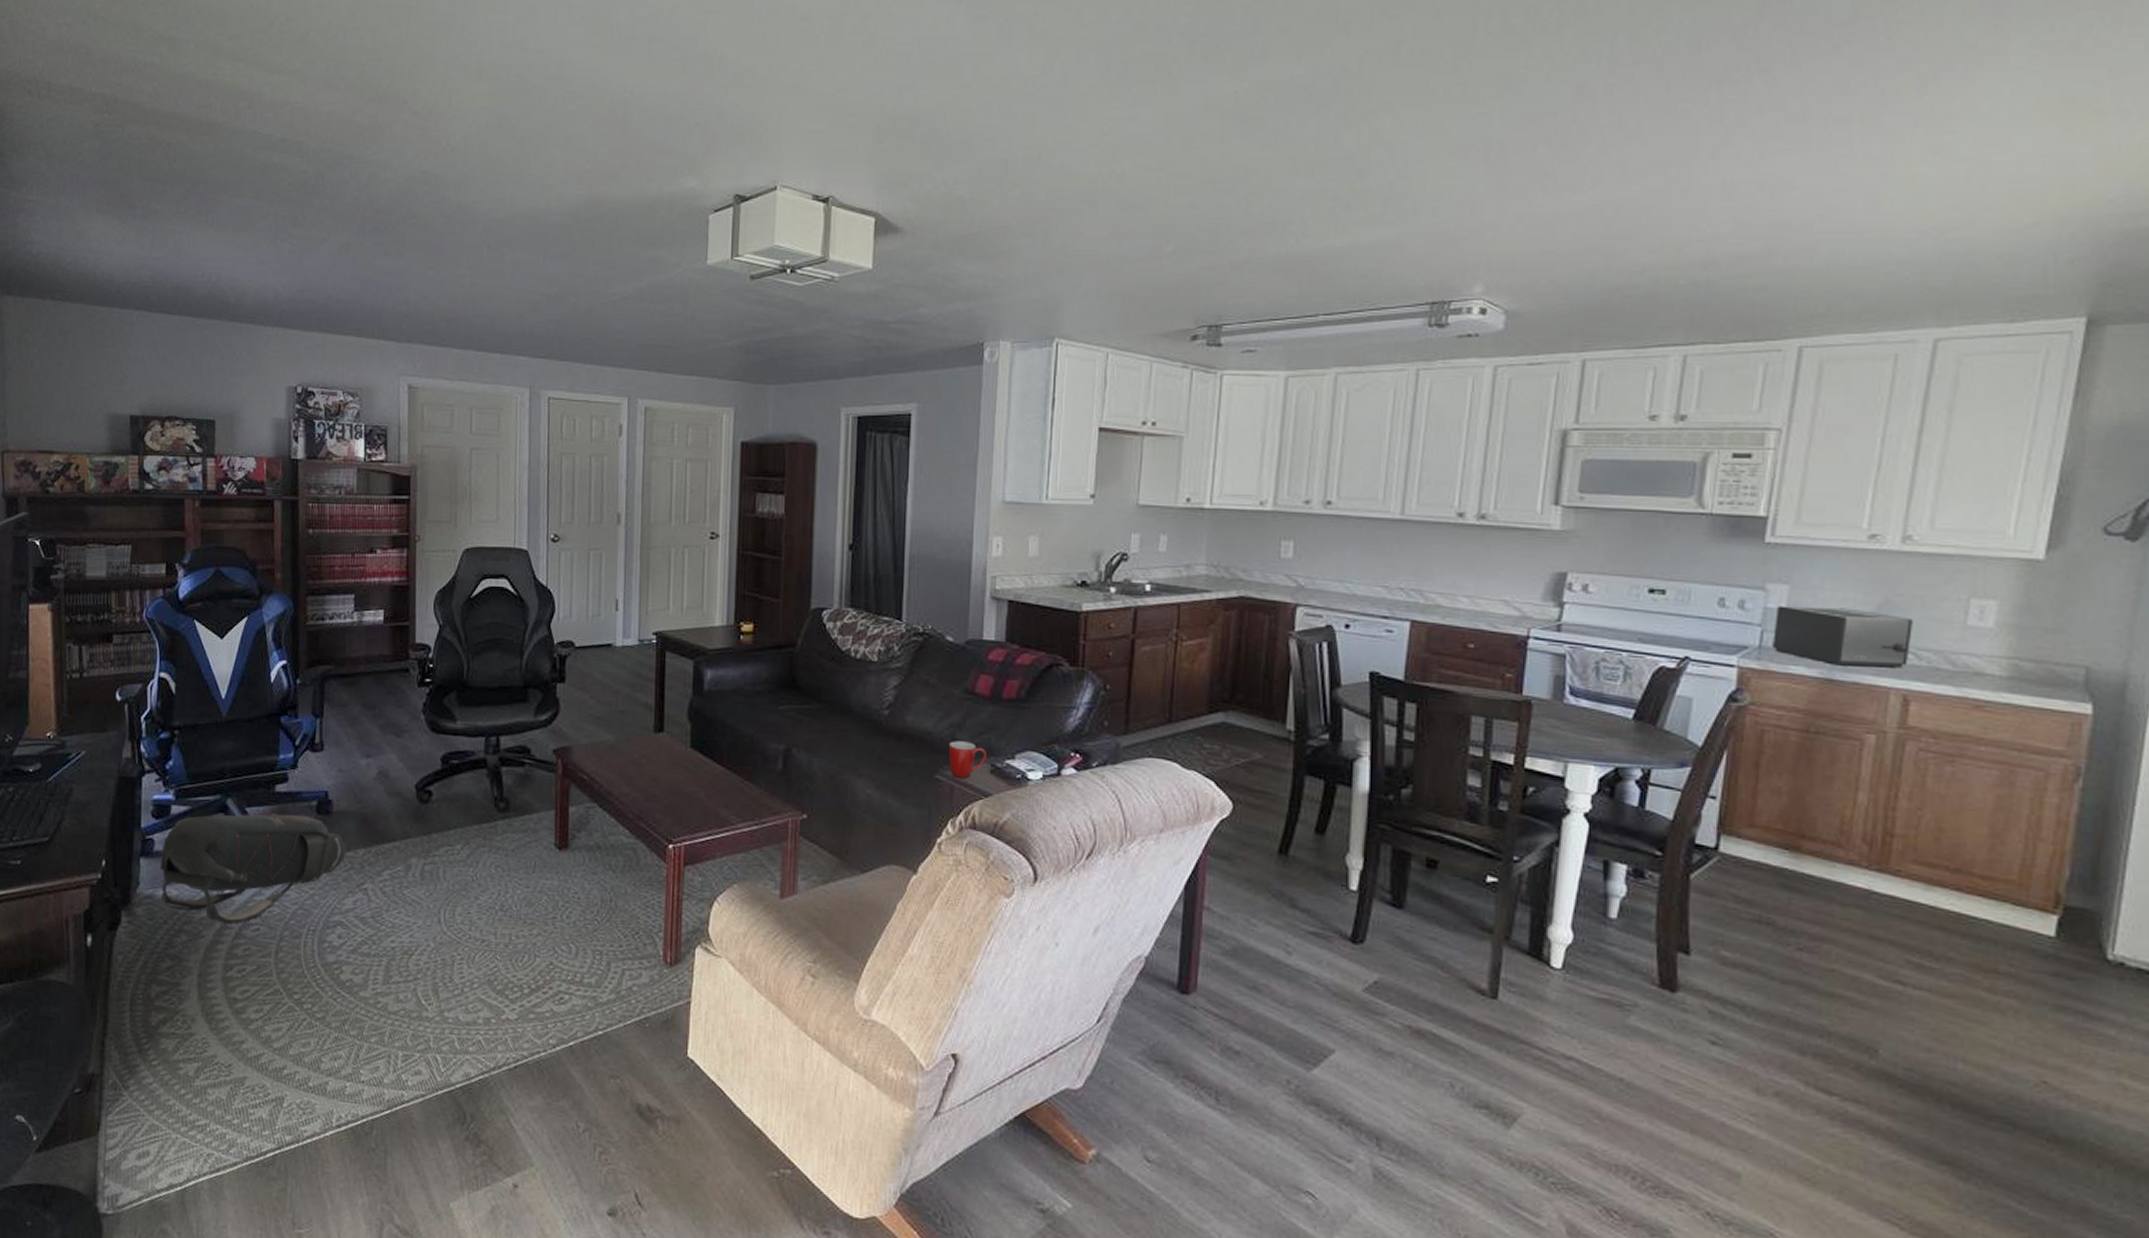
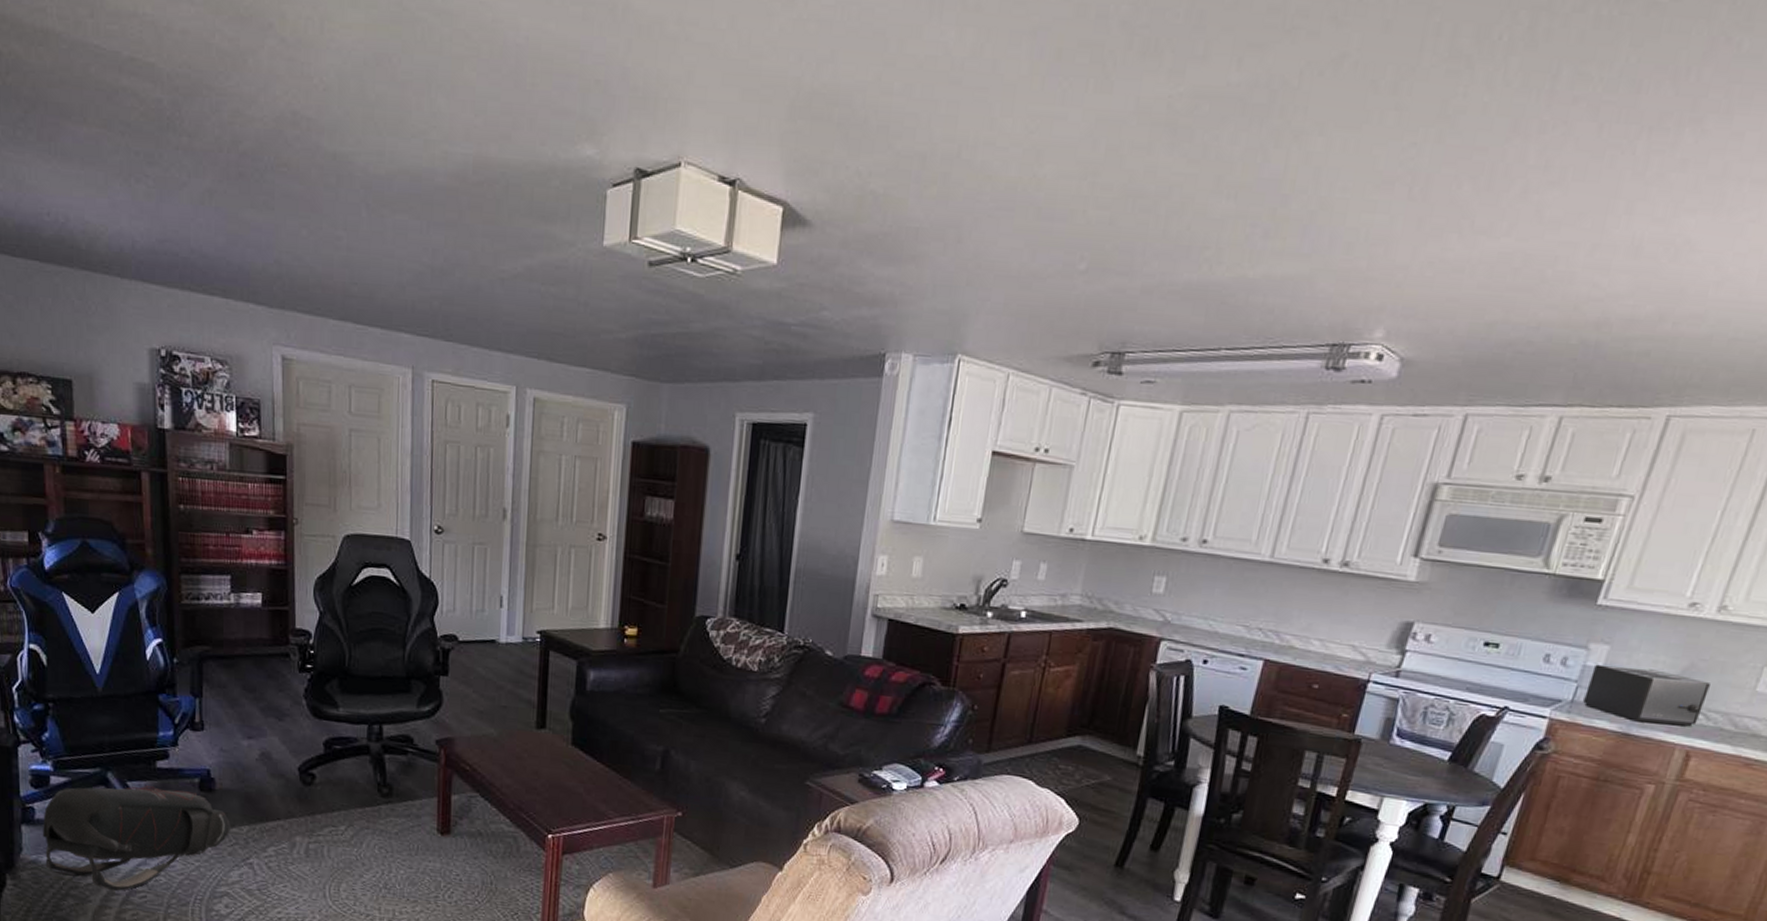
mug: present [949,741,986,778] -> none [819,750,856,786]

